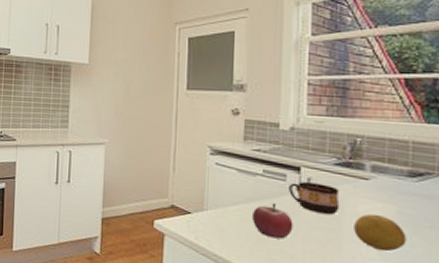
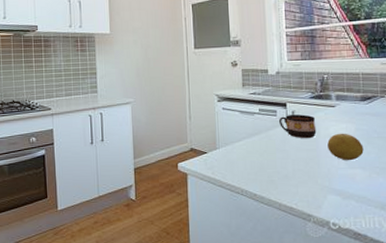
fruit: present [251,203,293,239] -> none [253,135,285,164]

